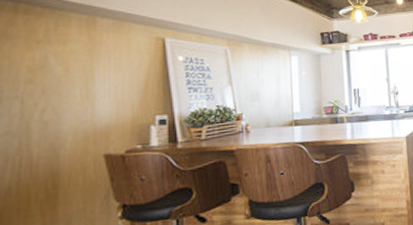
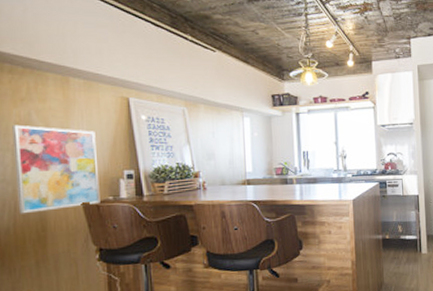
wall art: none [23,69,126,171] -> present [12,124,100,214]

